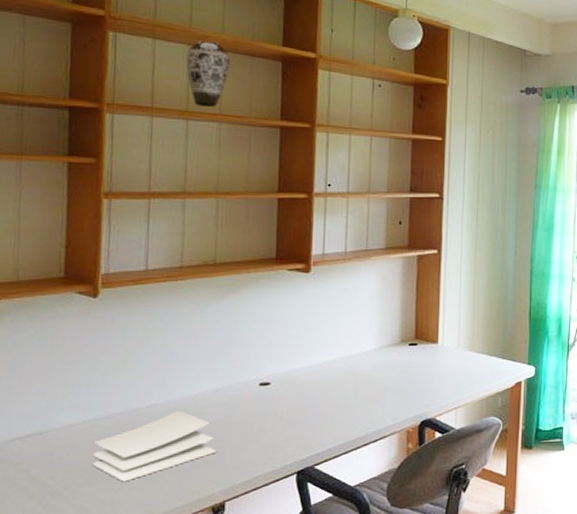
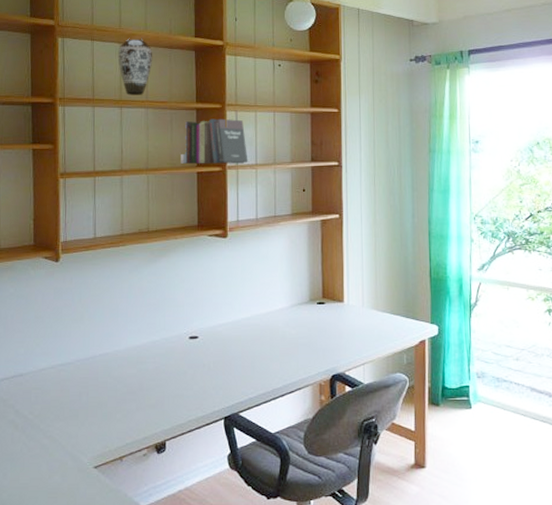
papers: present [91,411,218,482] -> none [60,359,158,419]
books: none [258,139,339,191] -> present [181,118,248,165]

